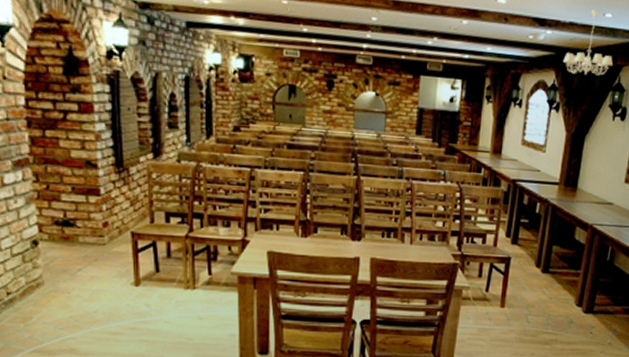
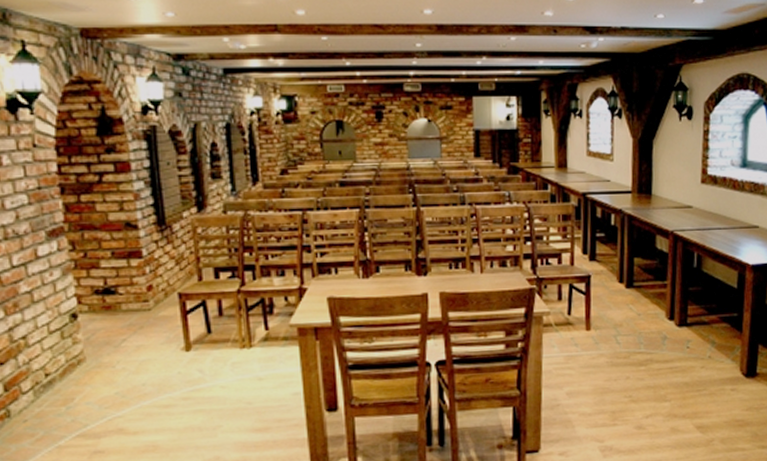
chandelier: present [563,10,613,76] -> none [619,12,671,78]

